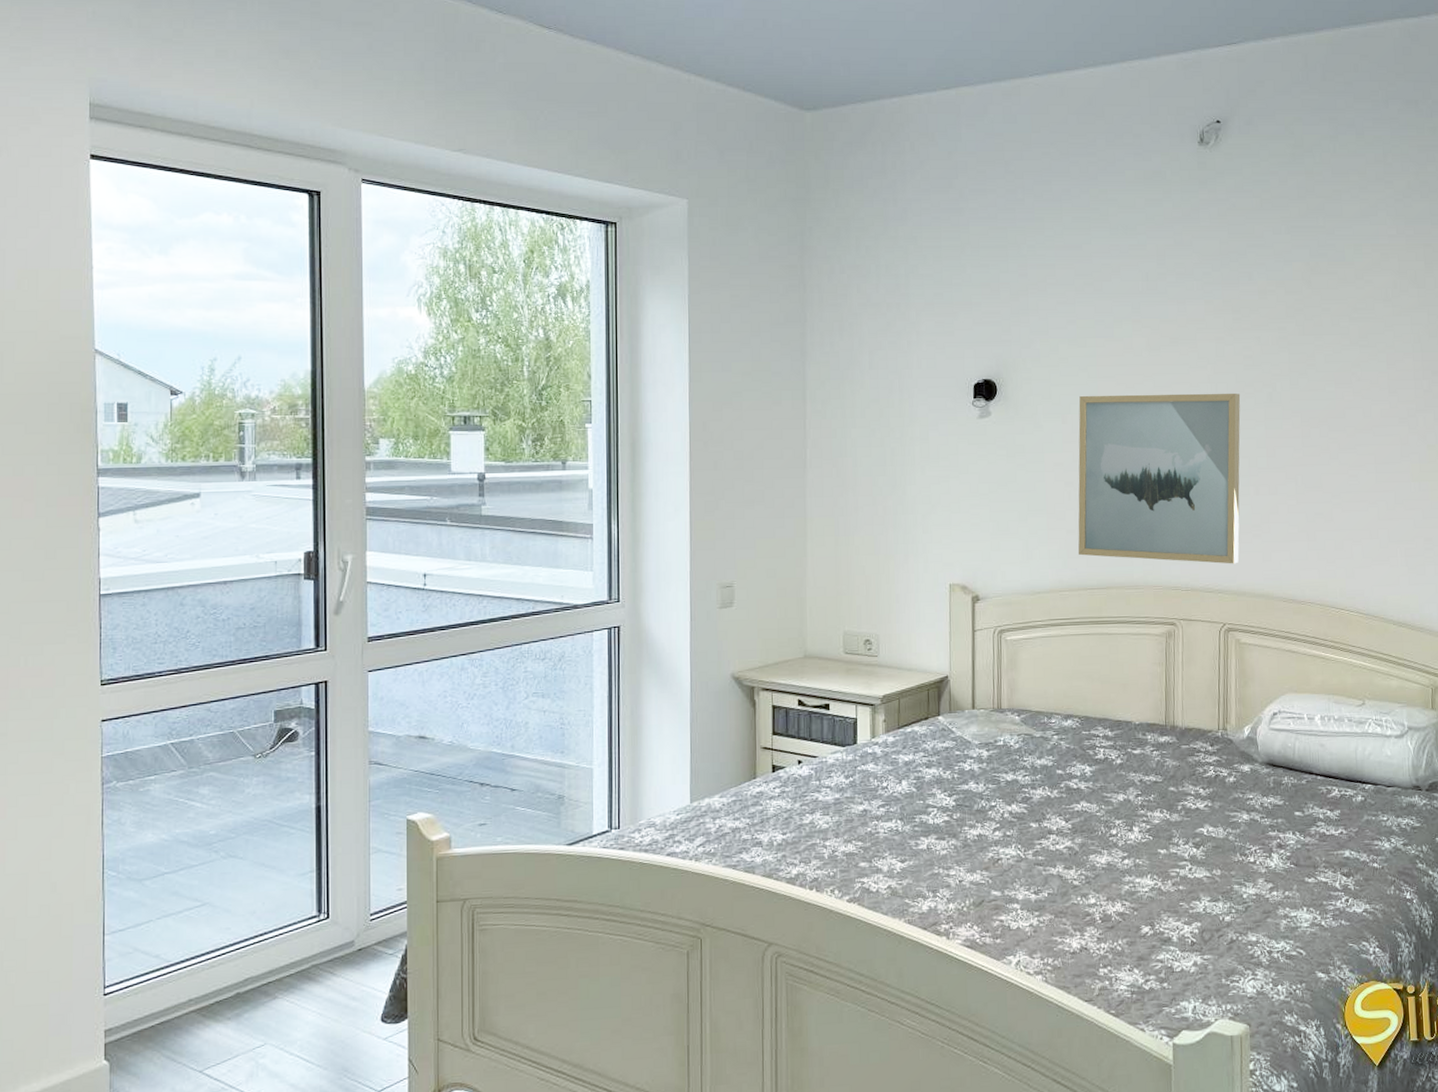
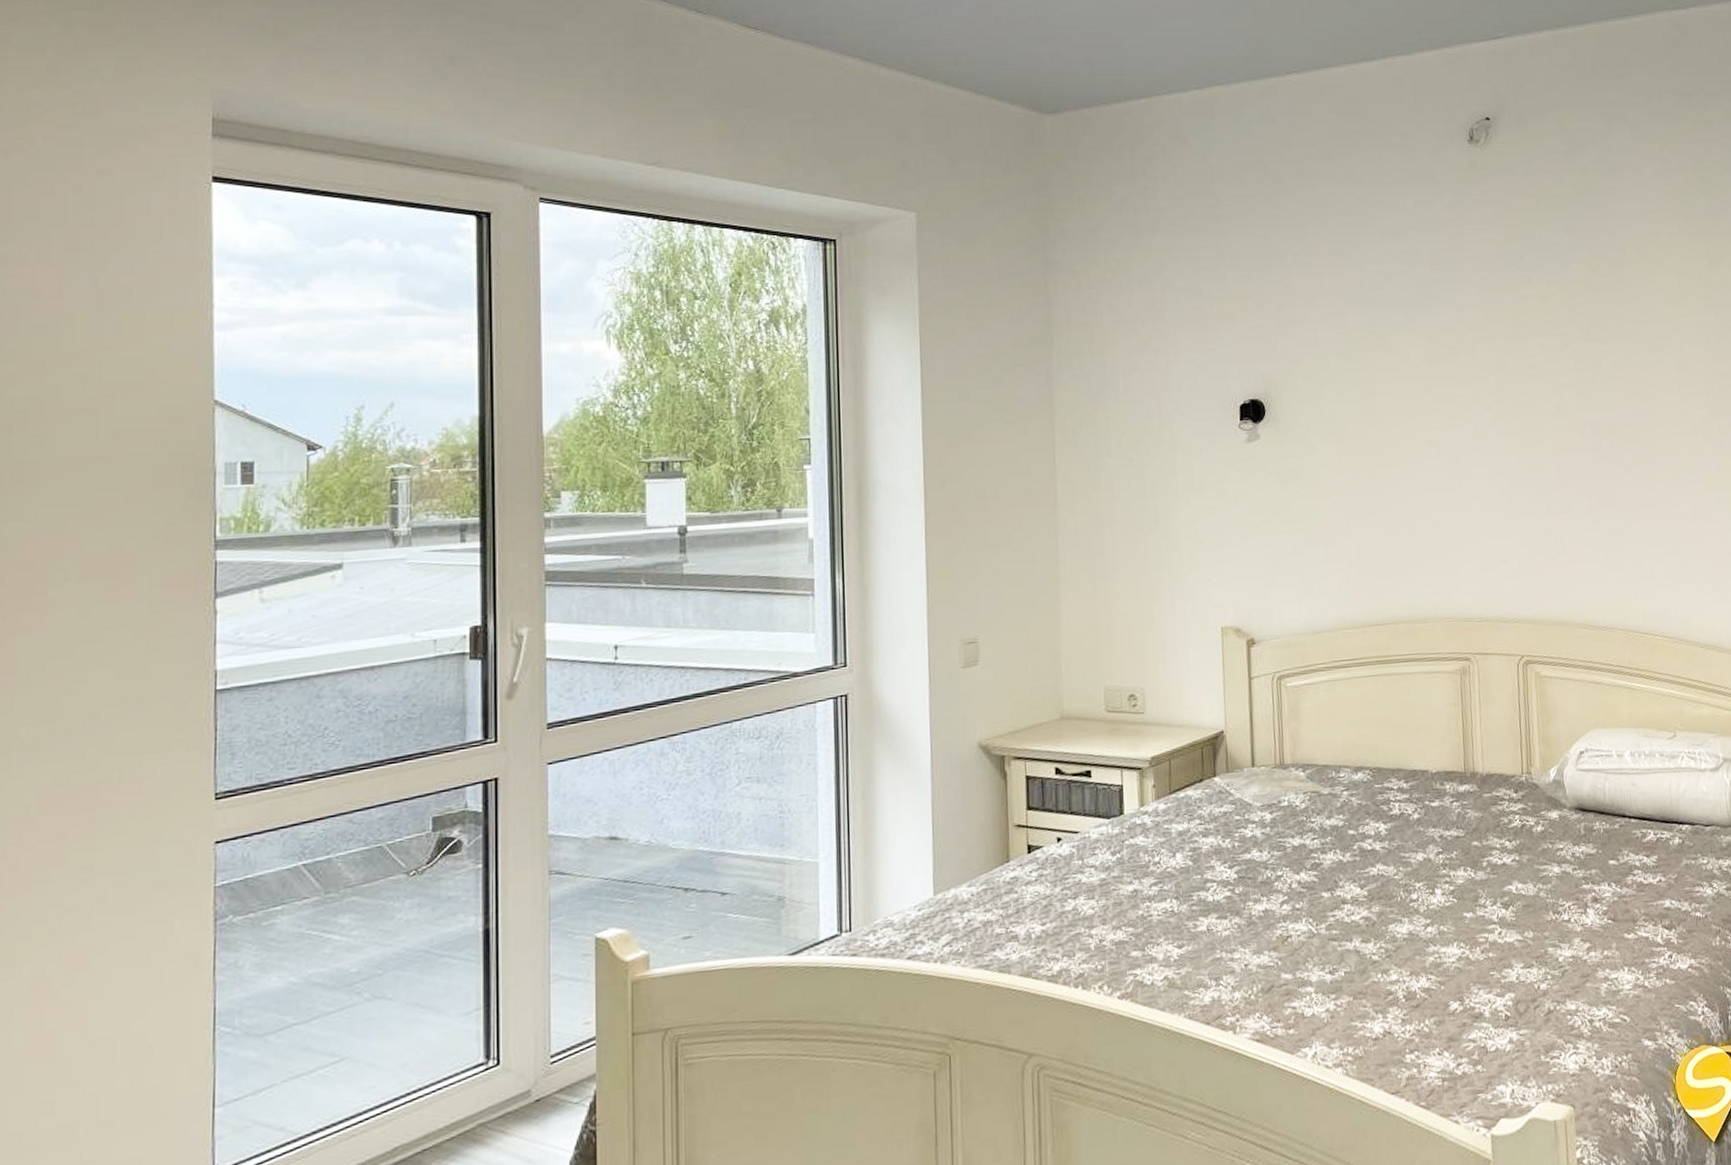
wall art: present [1078,393,1241,564] -> none [1354,404,1534,591]

